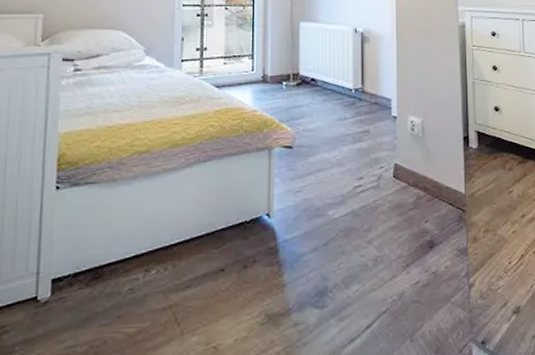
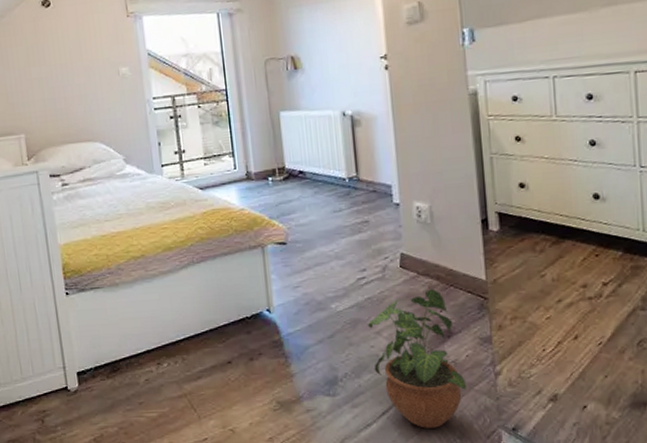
potted plant: none [360,200,443,343] -> present [367,289,466,428]

